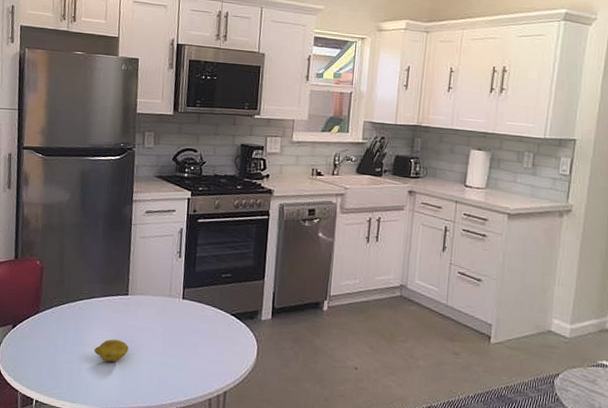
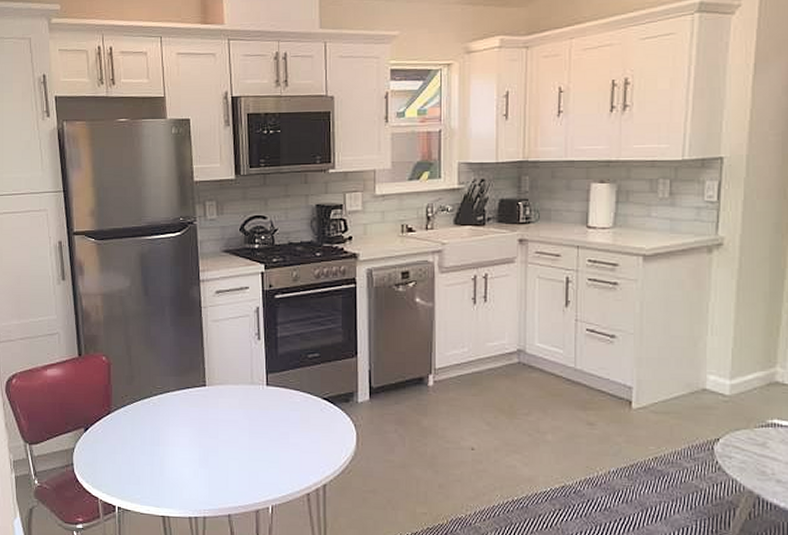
fruit: present [93,339,129,362] -> none [174,435,212,461]

